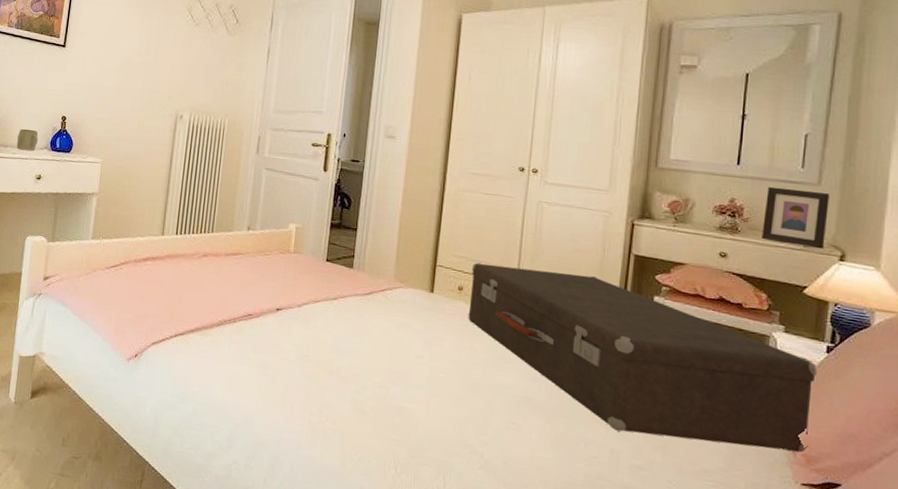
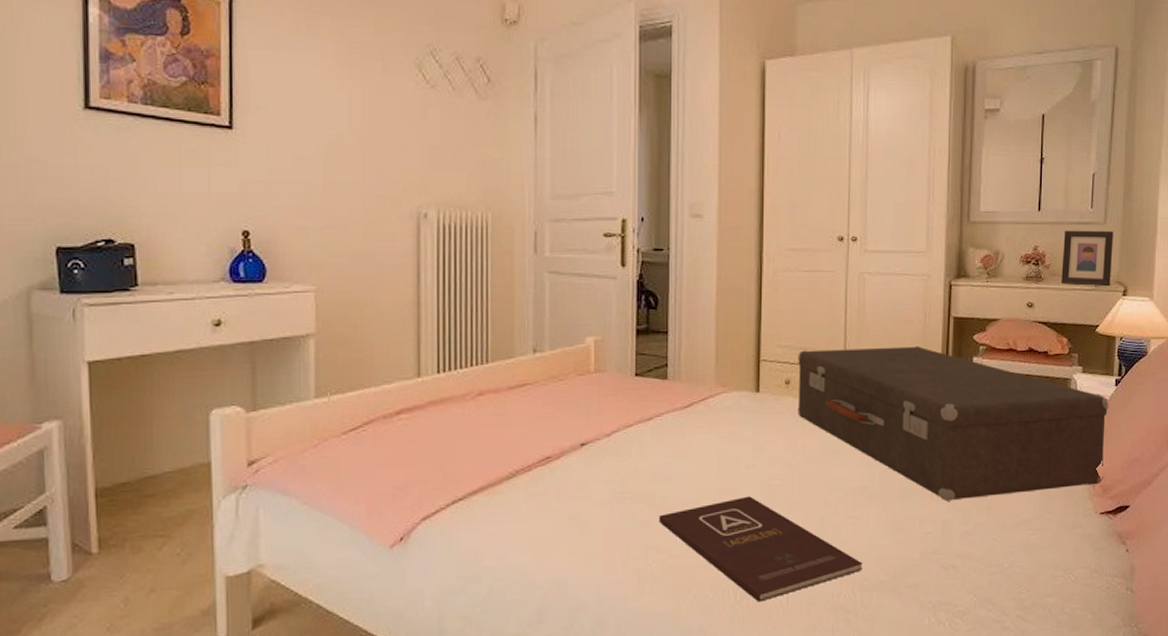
mug: present [16,128,39,152] -> none [173,255,209,287]
book: none [334,381,522,480] -> present [658,496,862,602]

